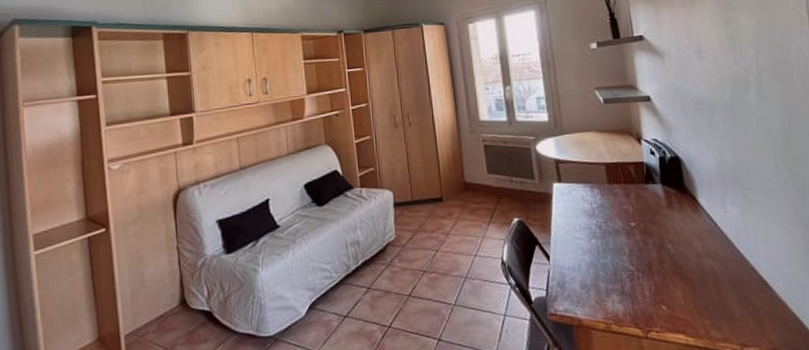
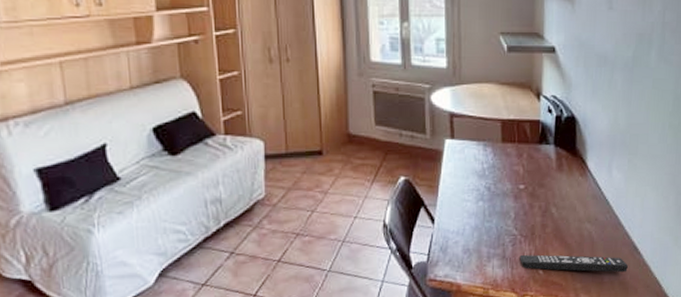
remote control: none [639,289,760,309] -> present [519,254,628,273]

